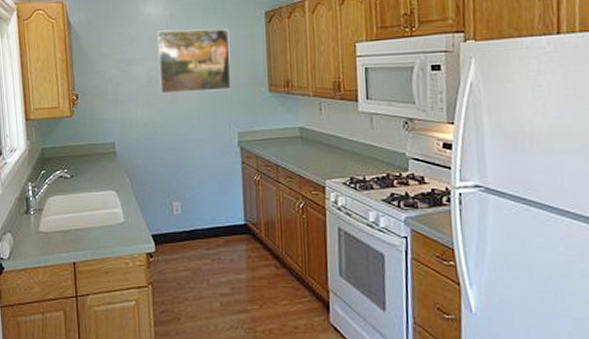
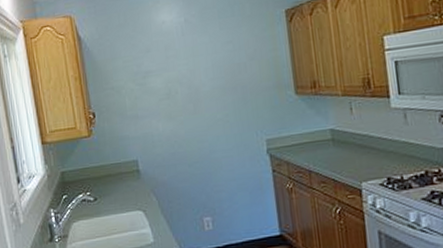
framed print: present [156,28,231,94] -> none [172,31,256,105]

